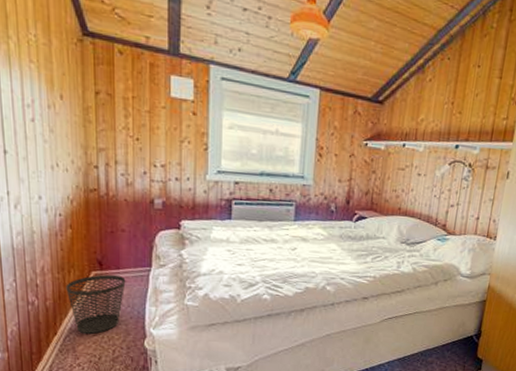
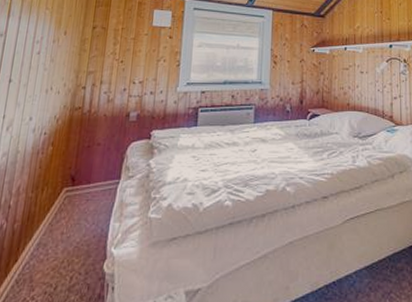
wastebasket: present [65,274,126,334] -> none [35,190,95,258]

